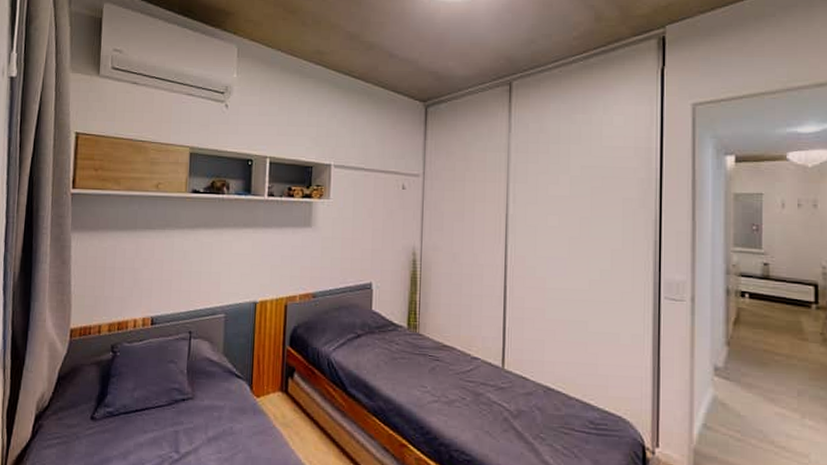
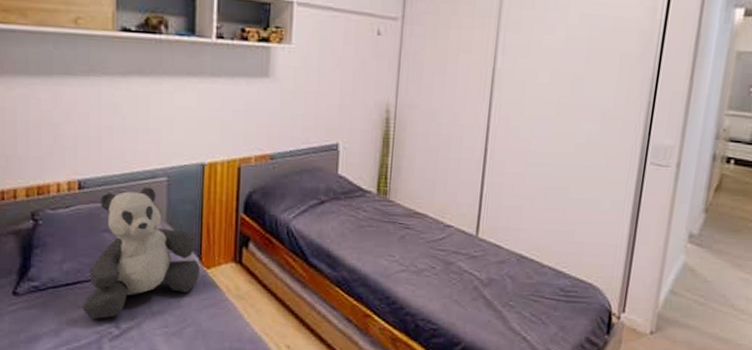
teddy bear: none [148,322,251,444] -> present [82,187,200,319]

